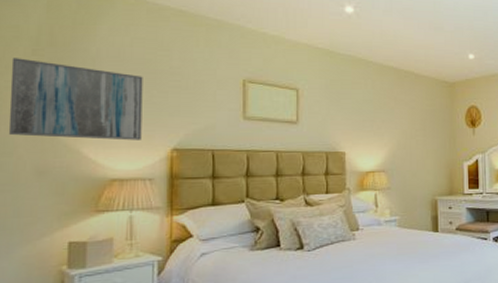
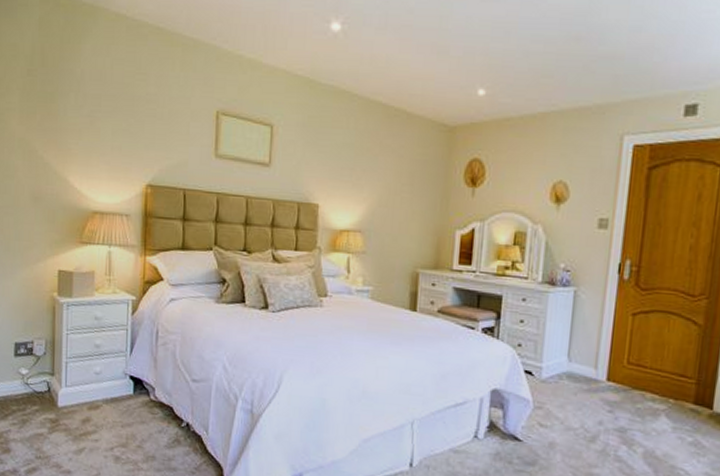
wall art: present [8,58,143,141] -> none [10,78,122,173]

